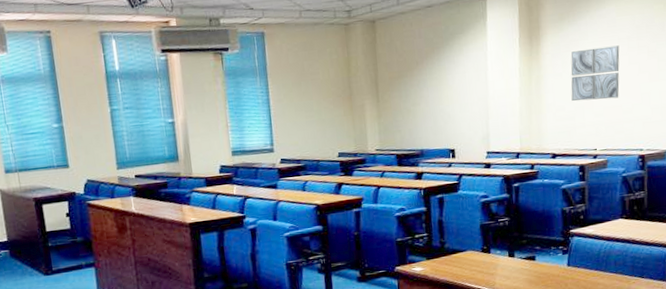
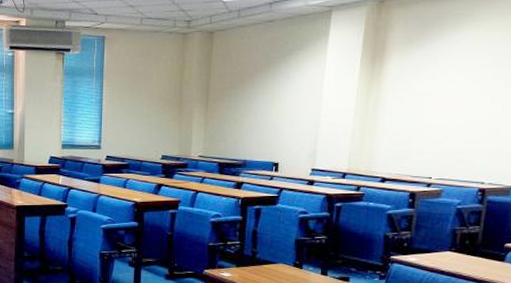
wall art: present [571,45,620,101] -> none [410,73,472,128]

